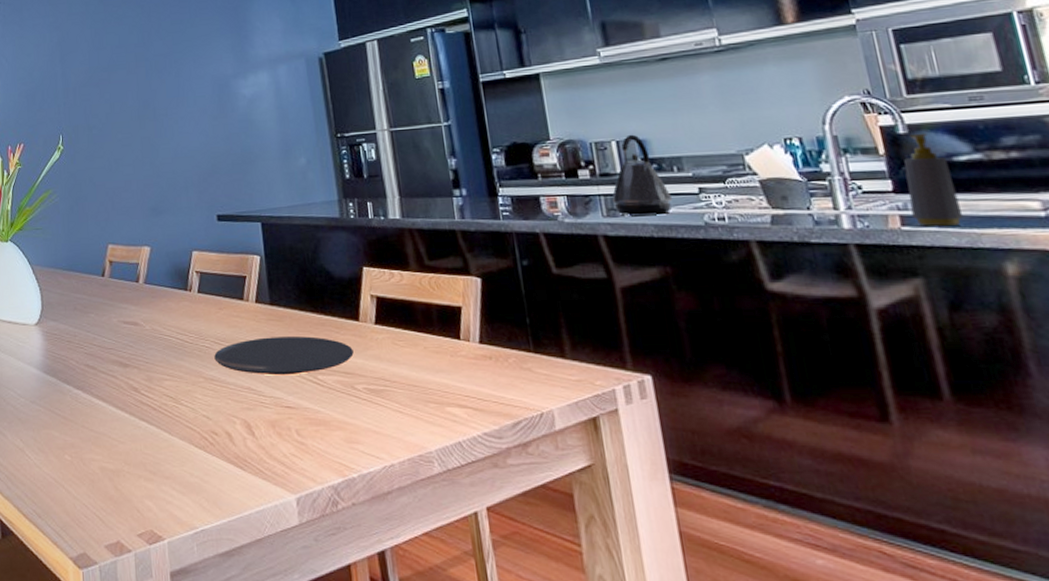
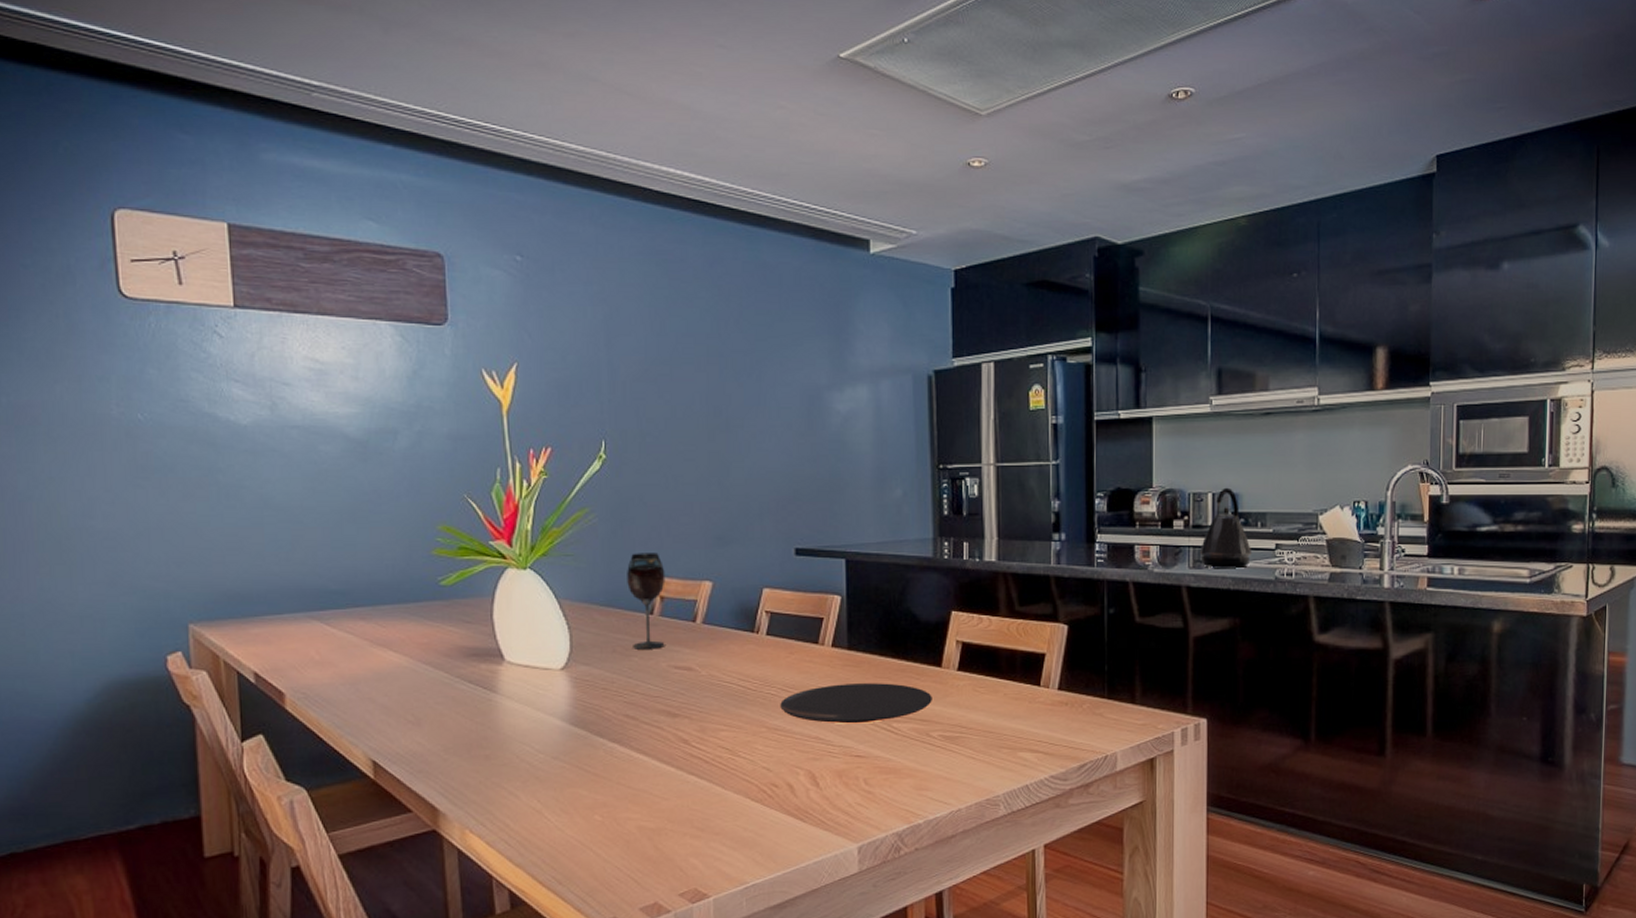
wineglass: none [82,224,115,307] -> present [627,553,665,649]
soap bottle: present [904,133,964,226] -> none [1437,504,1474,588]

